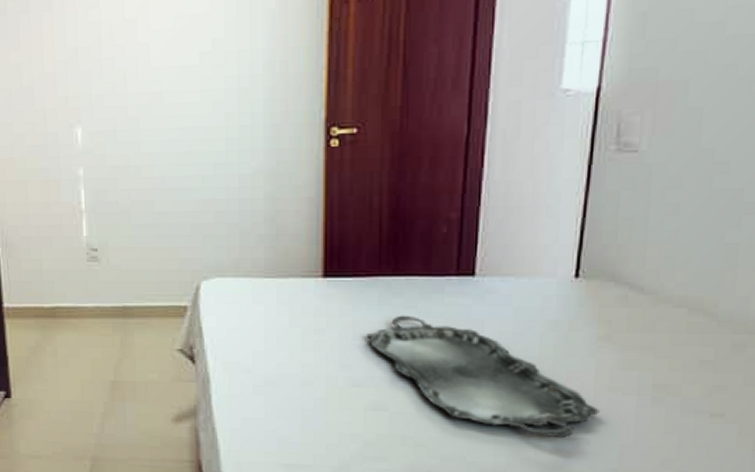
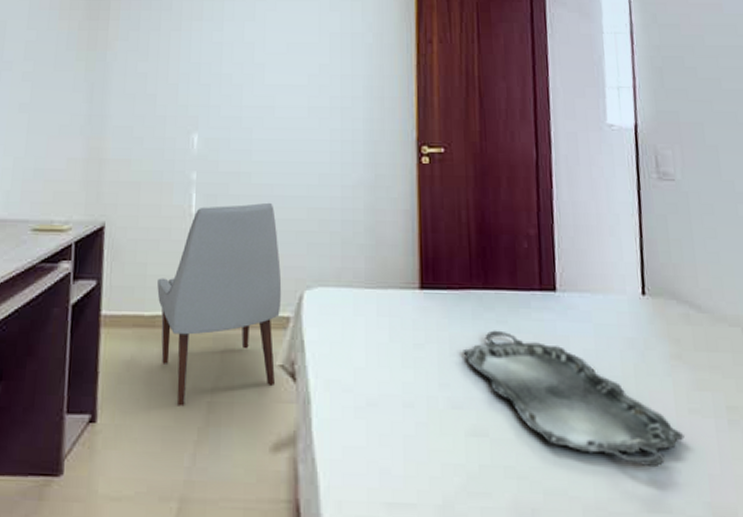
chair: none [54,195,178,385] -> present [157,202,282,407]

